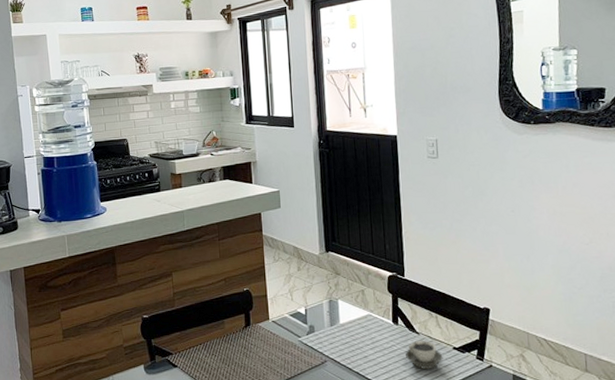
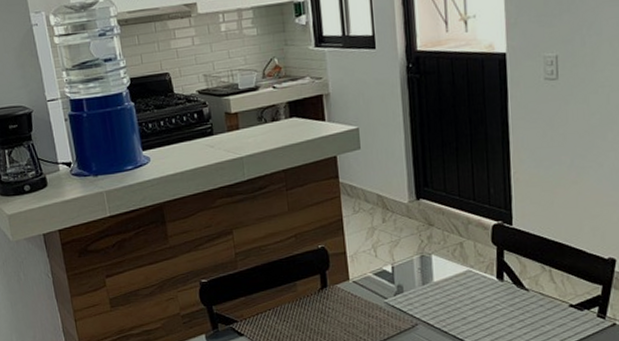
cup: present [406,341,443,369] -> none [512,298,557,330]

